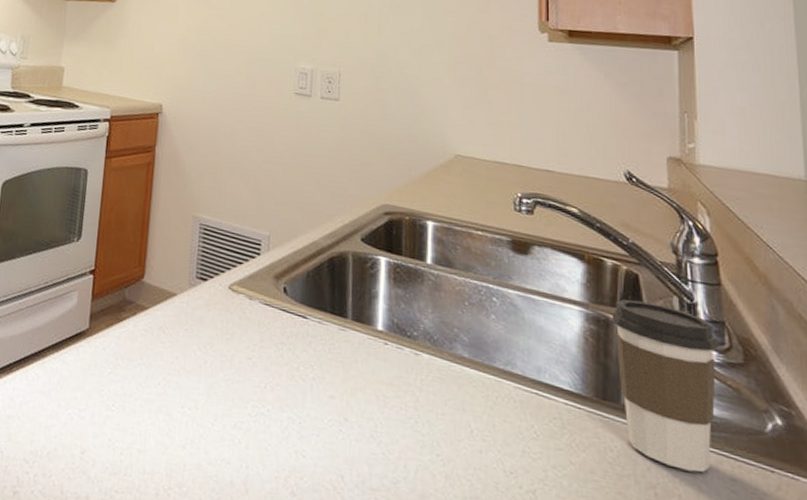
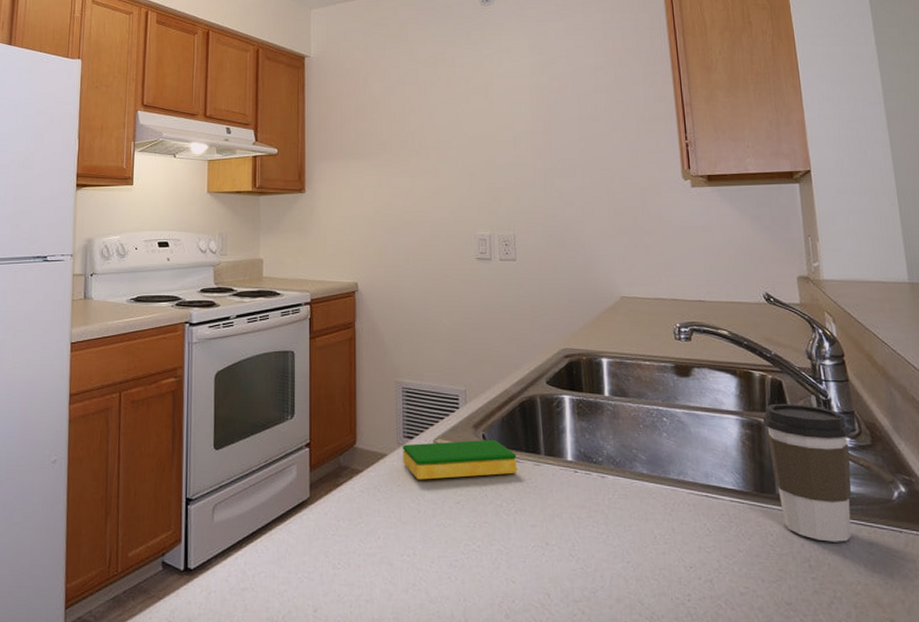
dish sponge: none [193,286,320,336] -> present [403,439,517,480]

